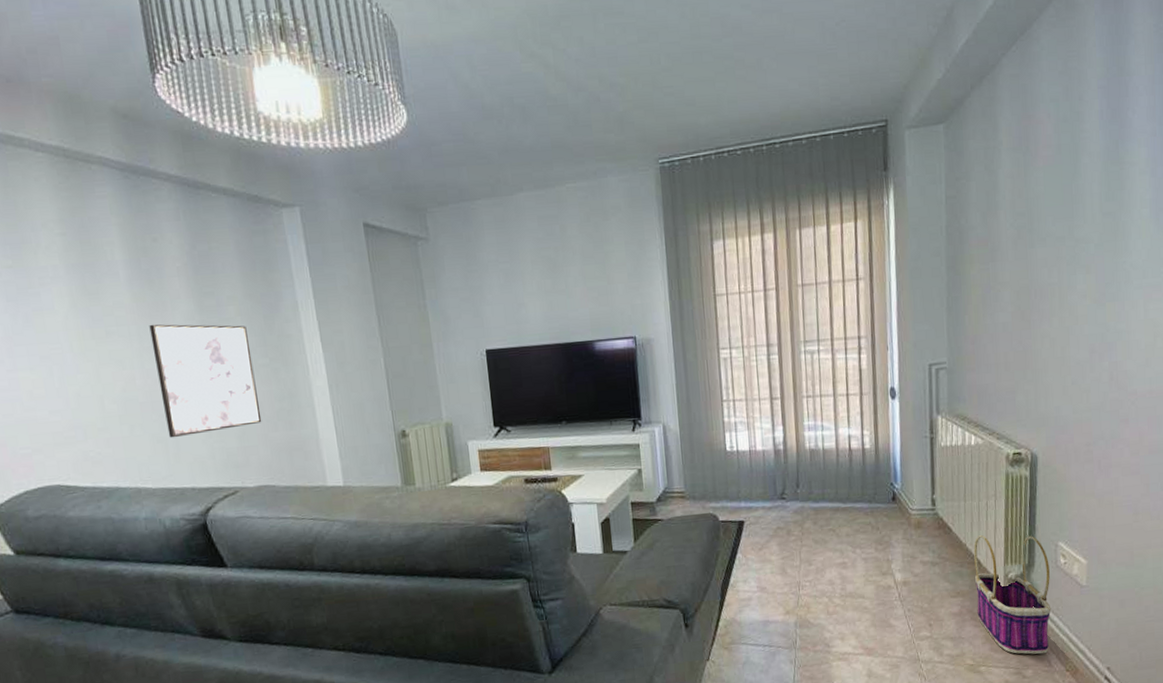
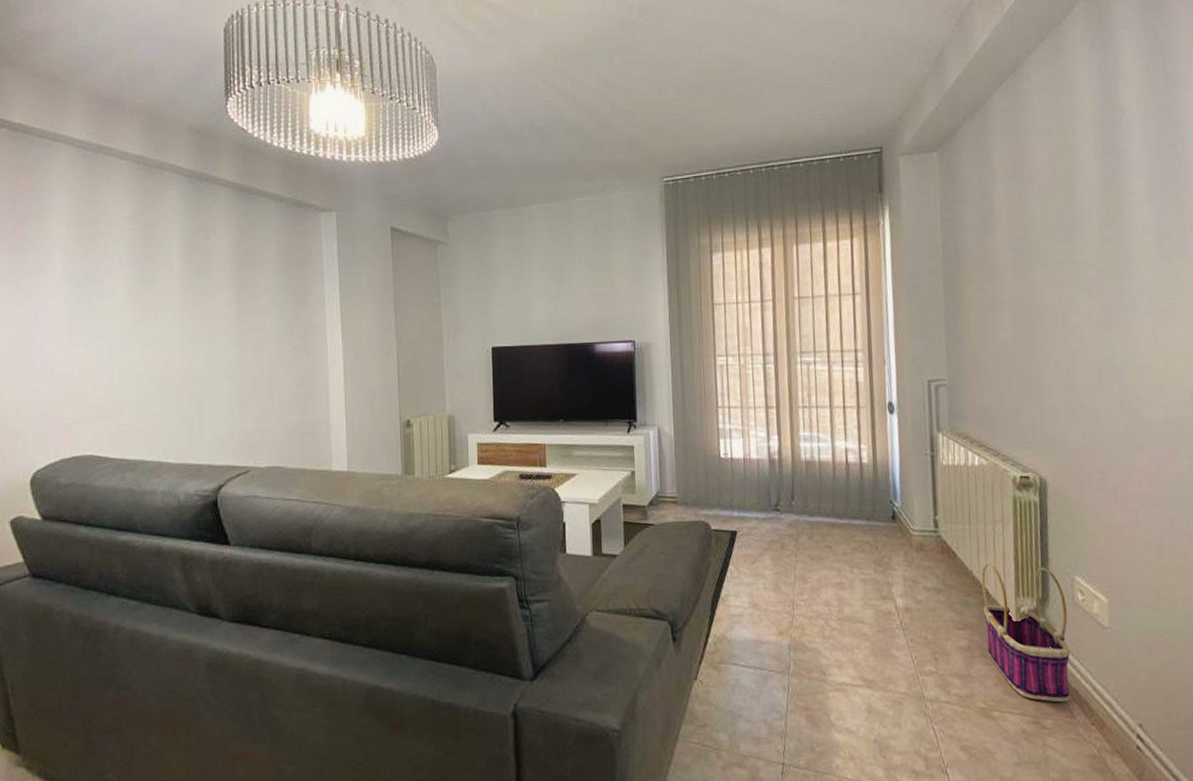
wall art: present [149,324,262,438] -> none [192,311,280,417]

